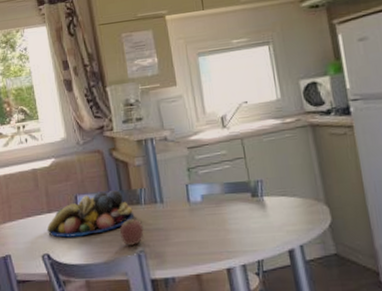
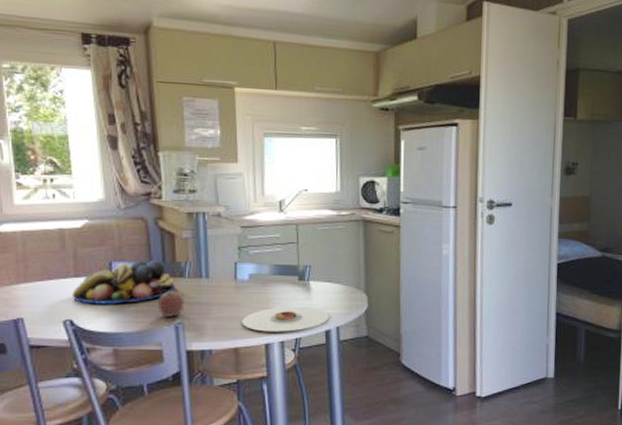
plate: none [200,224,291,256] -> present [242,306,330,332]

